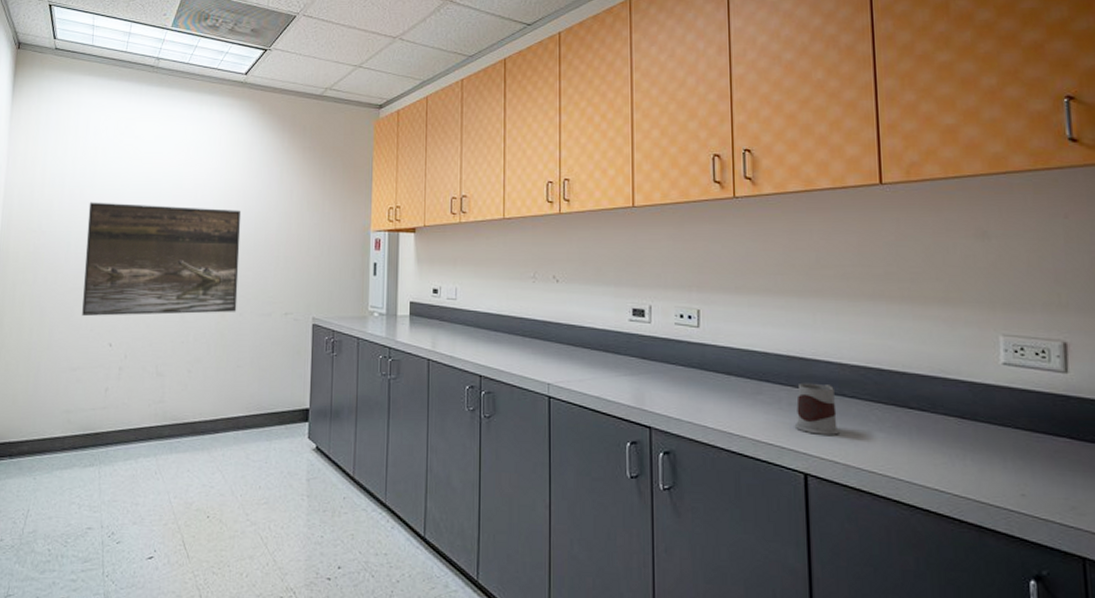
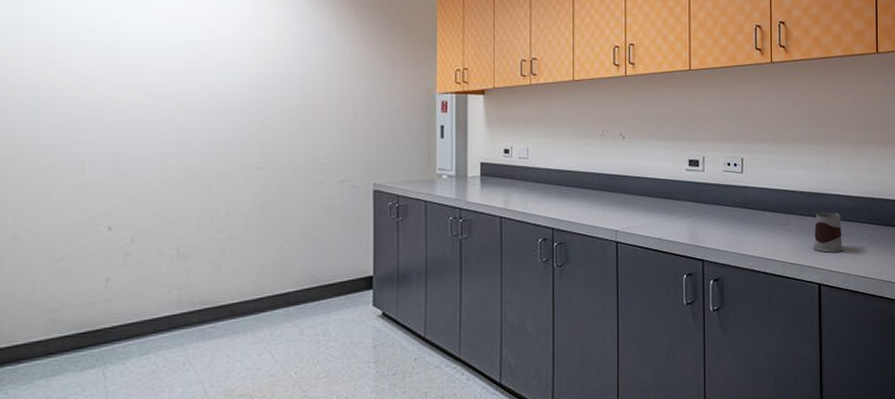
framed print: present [82,202,242,317] -> none [63,60,281,198]

